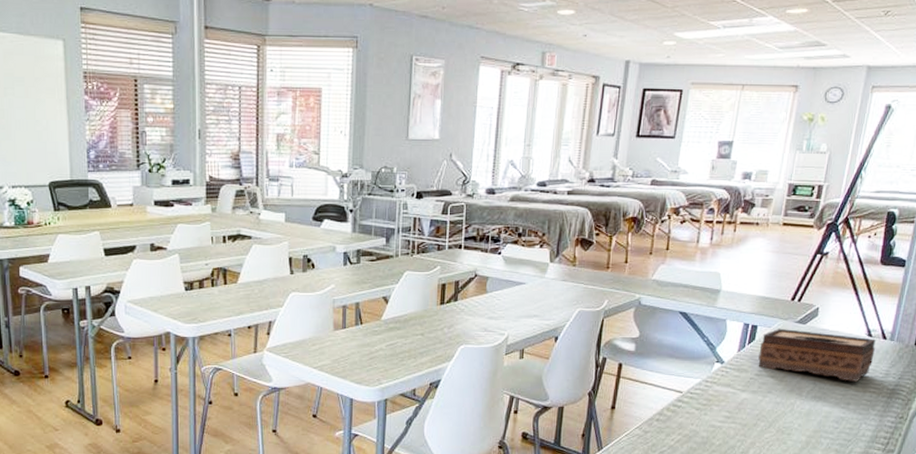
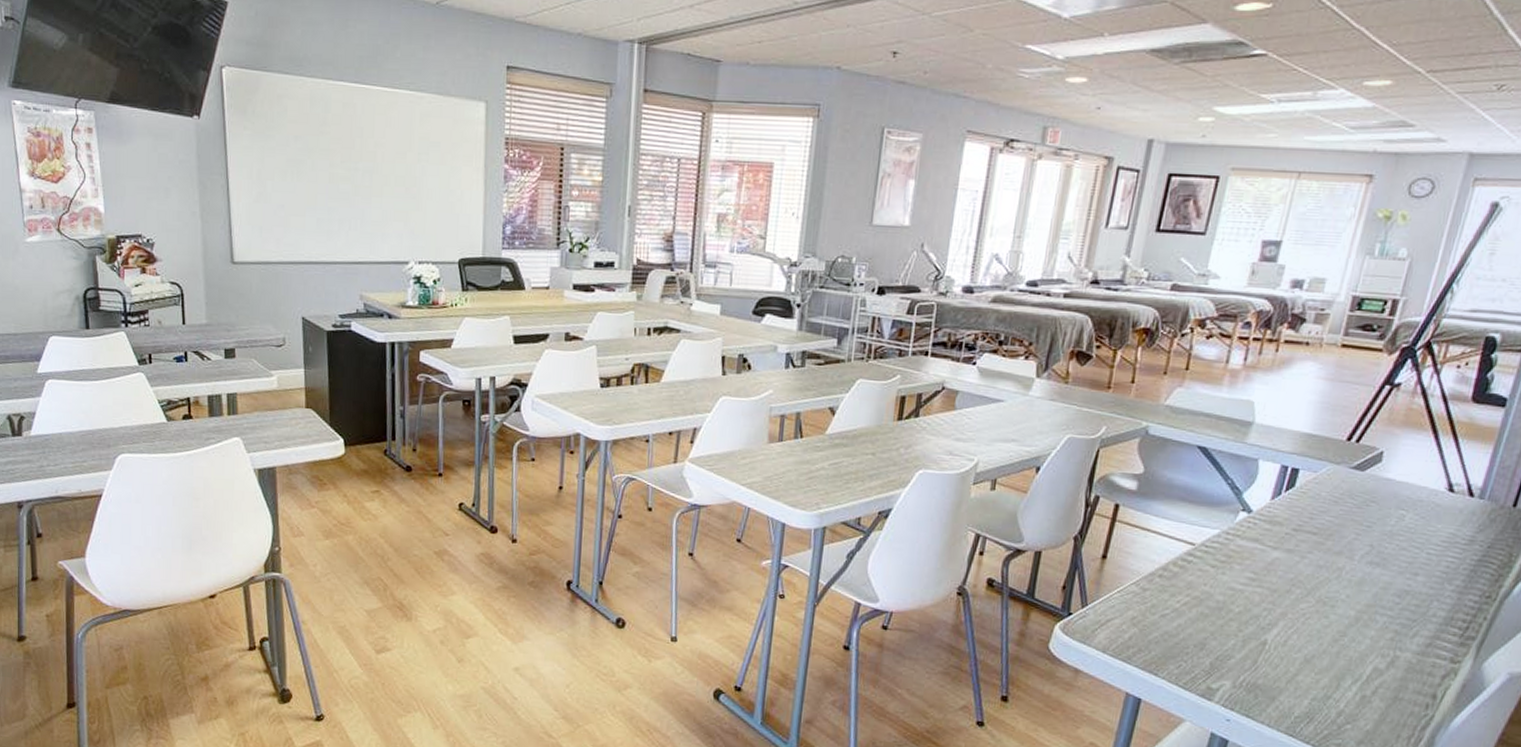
tissue box: present [758,328,876,382] -> none [1297,473,1459,547]

